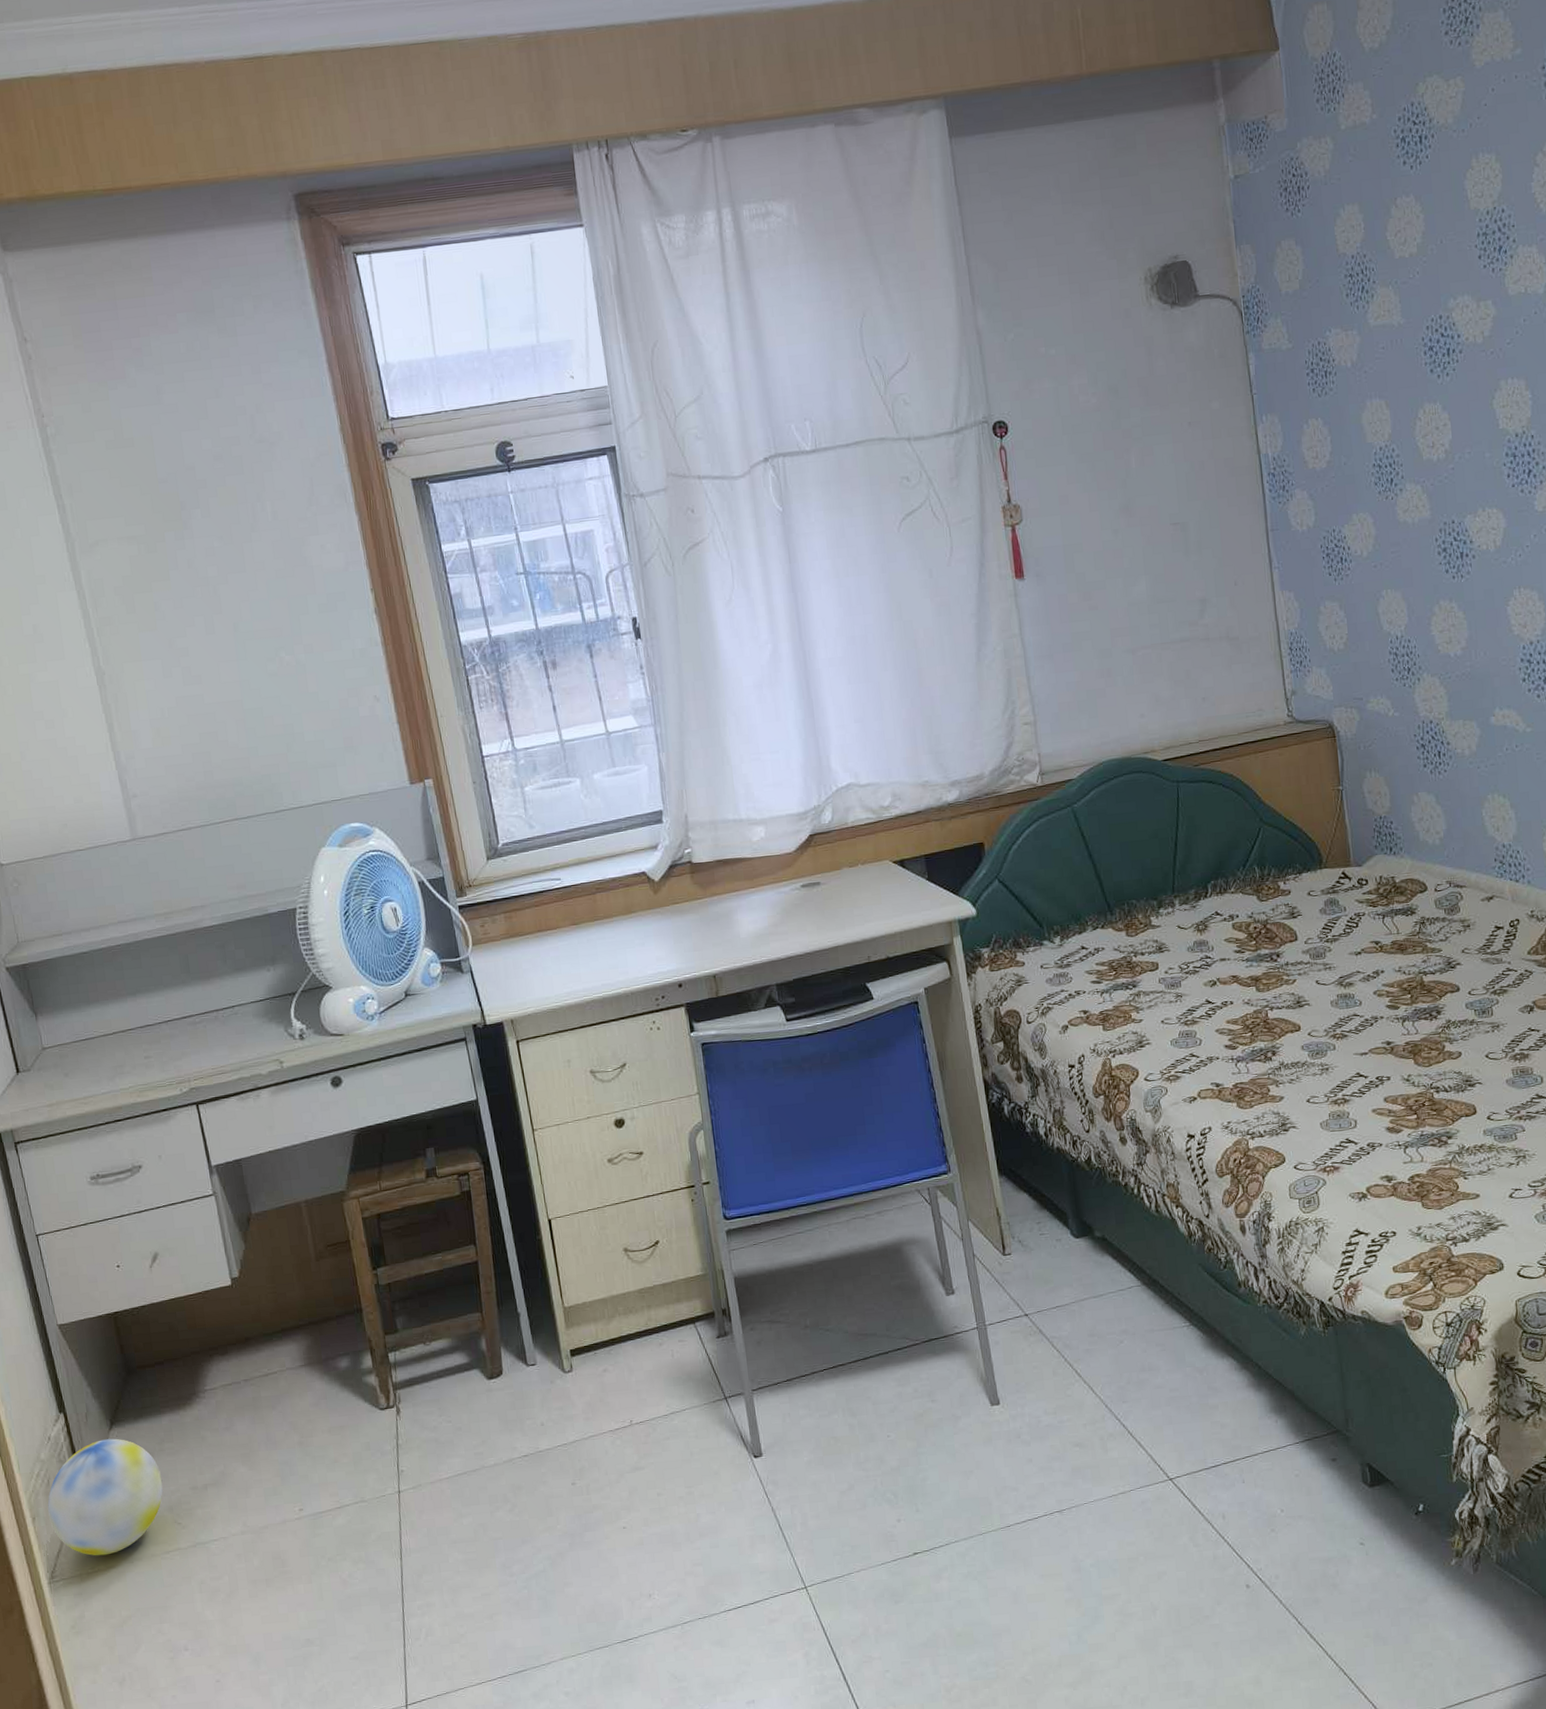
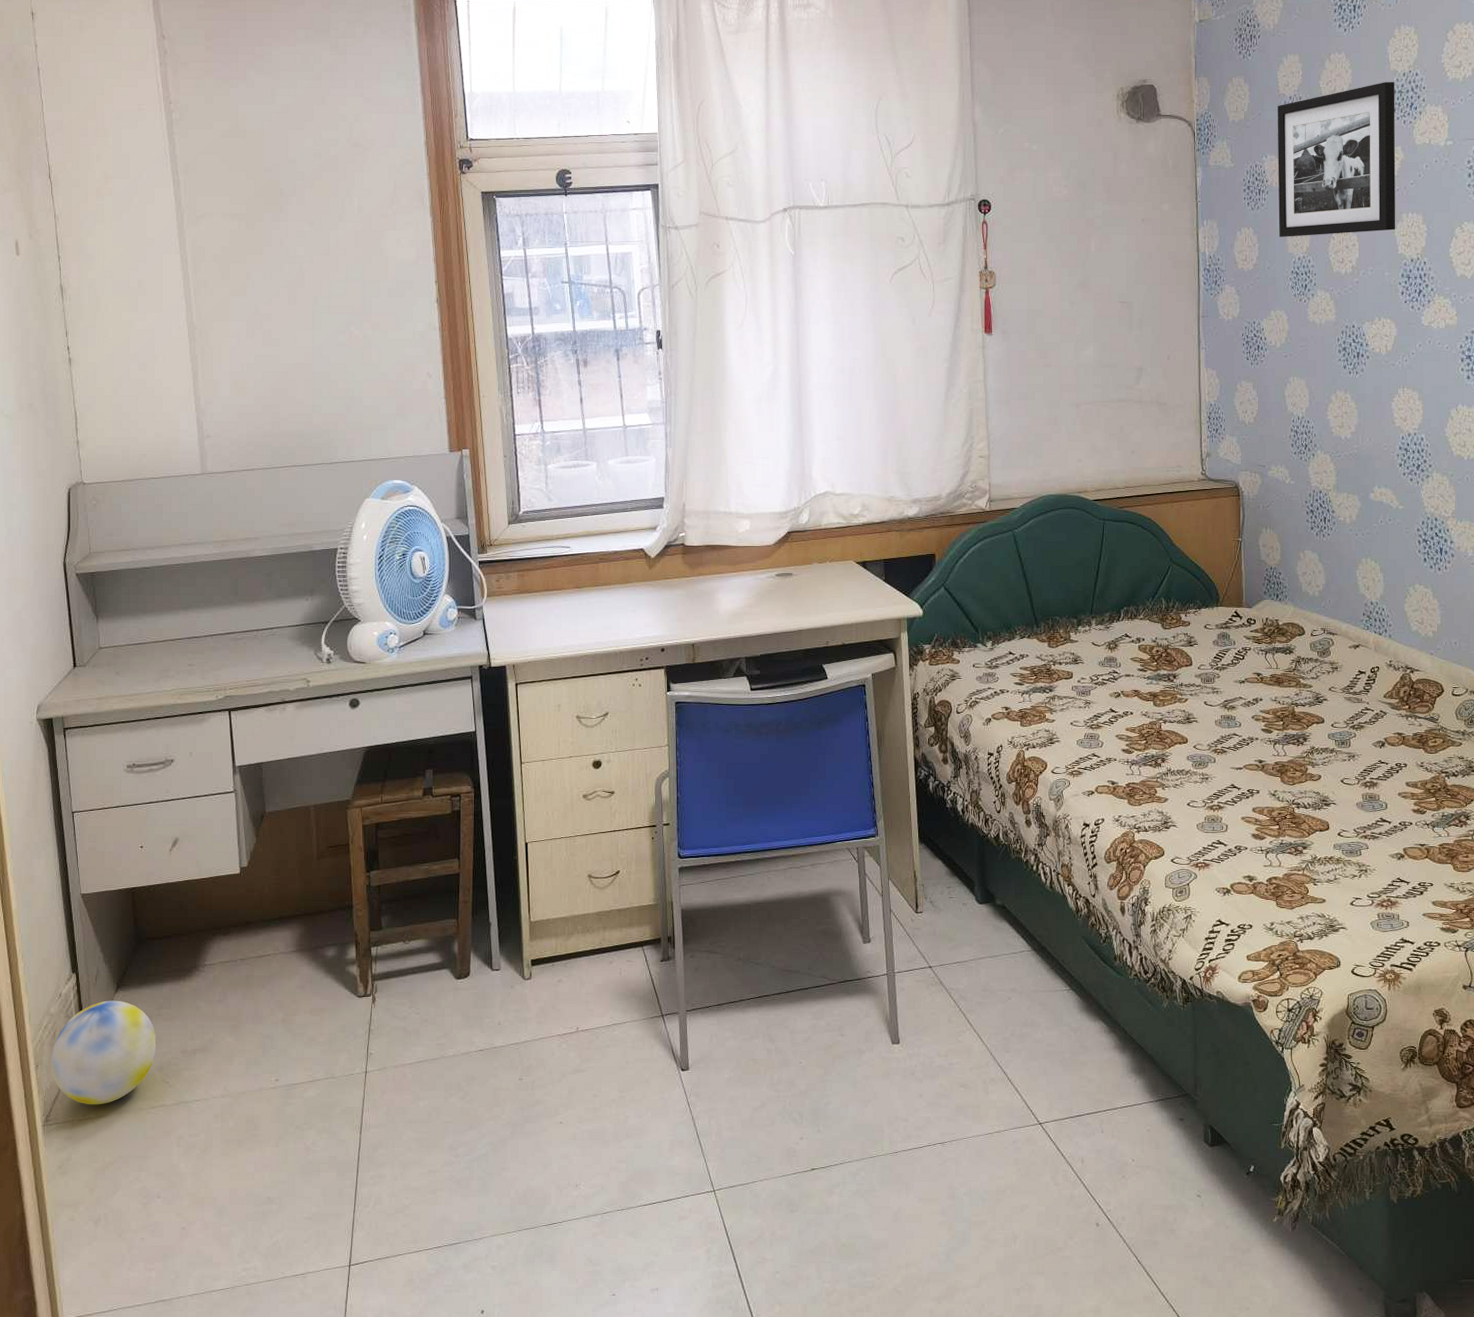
picture frame: none [1338,223,1494,425] -> present [1277,82,1396,237]

